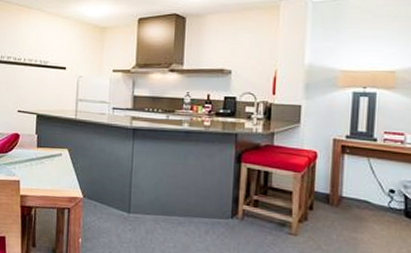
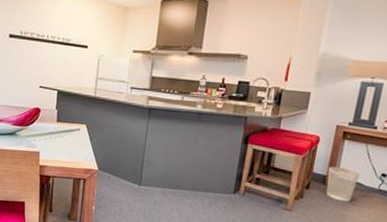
wastebasket: none [331,183,365,223] -> present [325,166,360,202]

